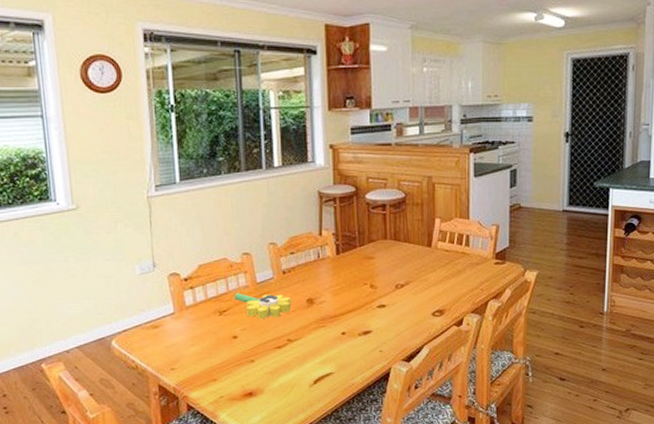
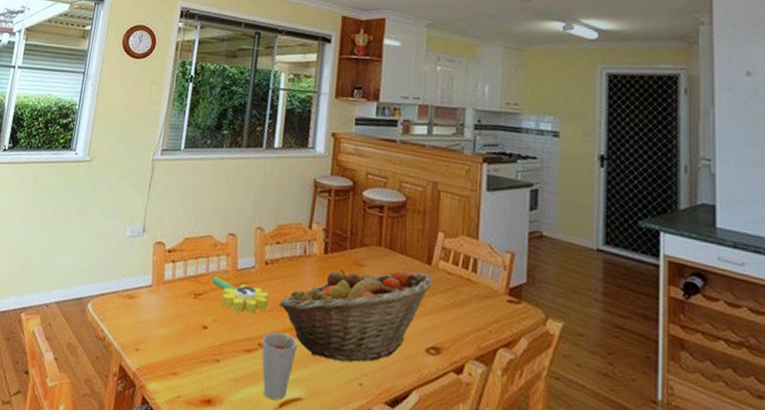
cup: none [290,326,323,380] -> present [262,331,298,401]
fruit basket: none [301,255,433,338] -> present [279,269,433,362]

